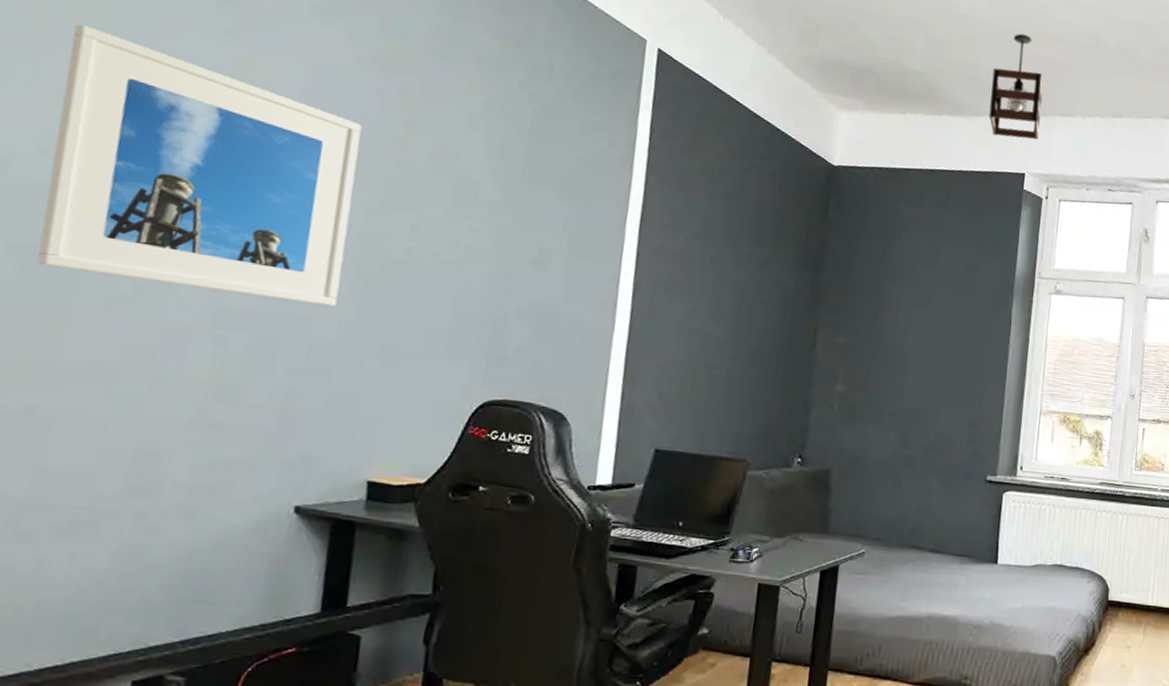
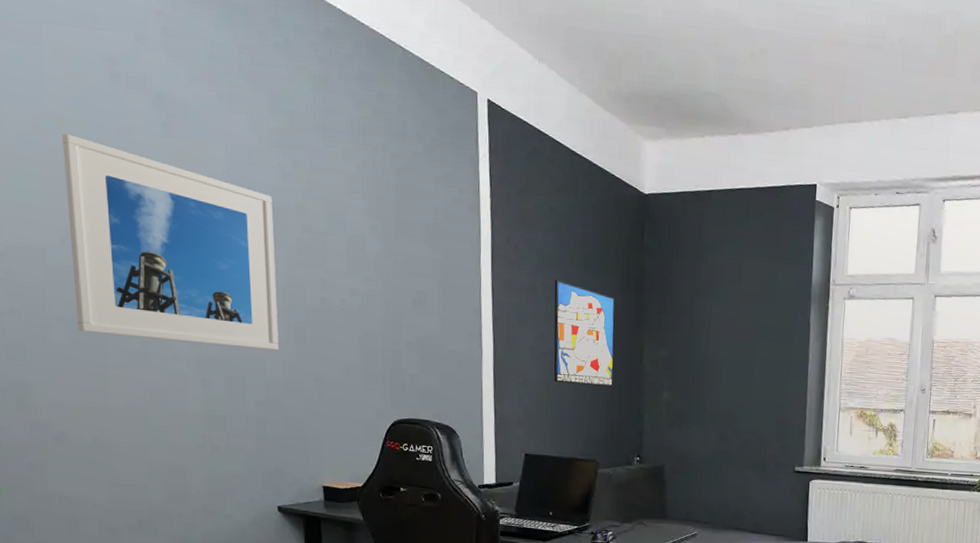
wall art: none [703,248,788,374] -> present [554,279,615,387]
pendant light: present [988,33,1043,140] -> none [780,41,830,150]

